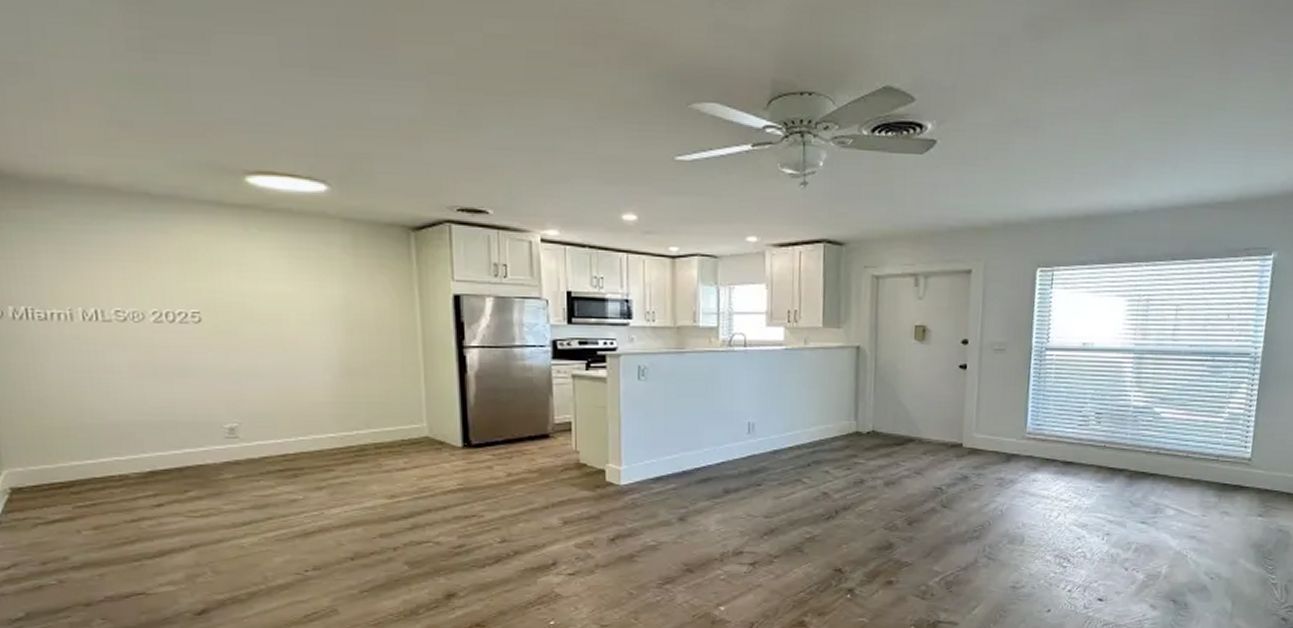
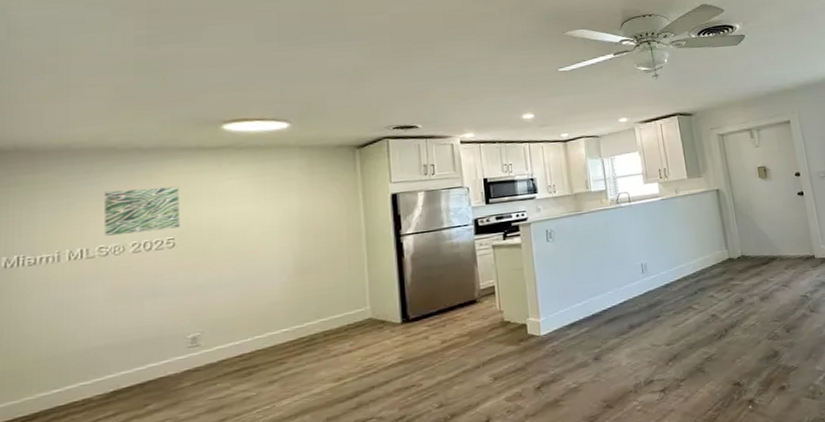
wall art: none [112,243,206,300] -> present [103,186,181,236]

